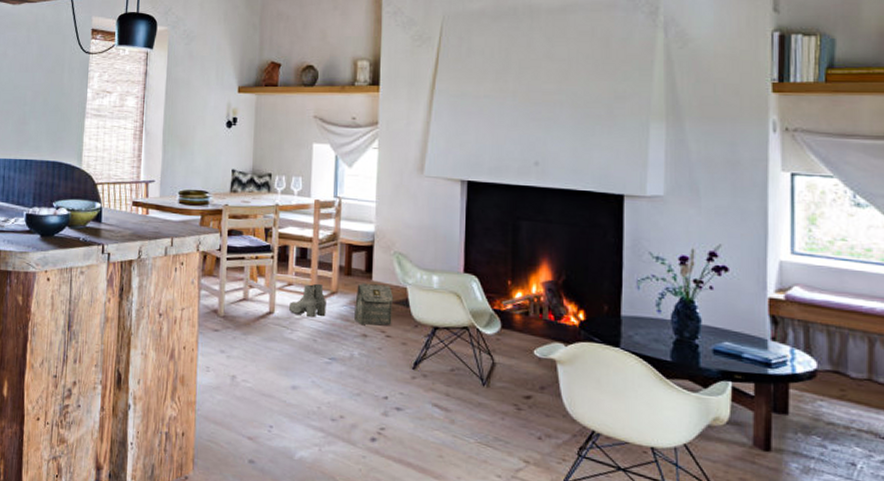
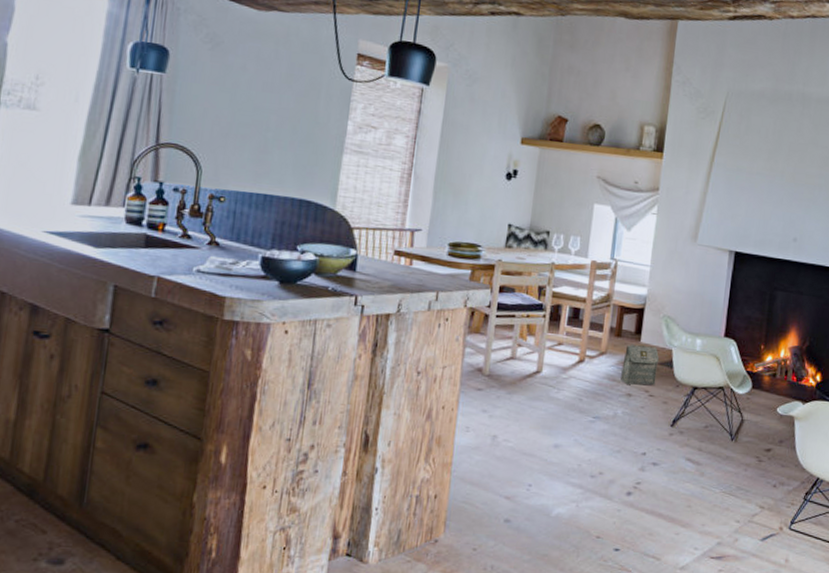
boots: present [288,283,327,318] -> none [556,343,596,378]

